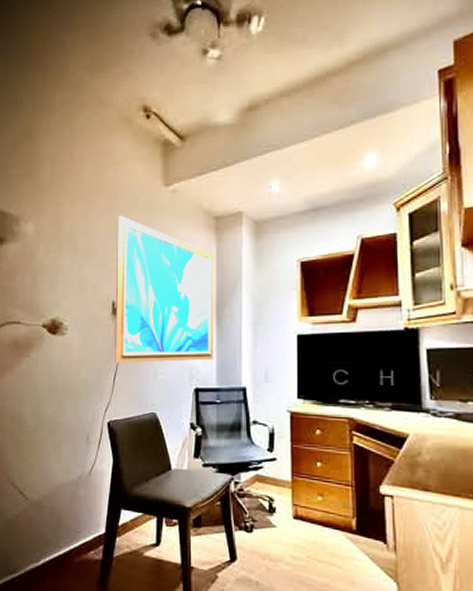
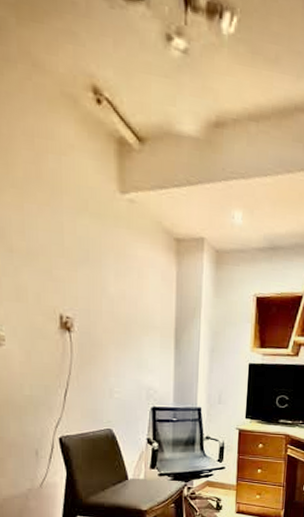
wall art: present [115,215,214,364] -> none [63,217,174,382]

